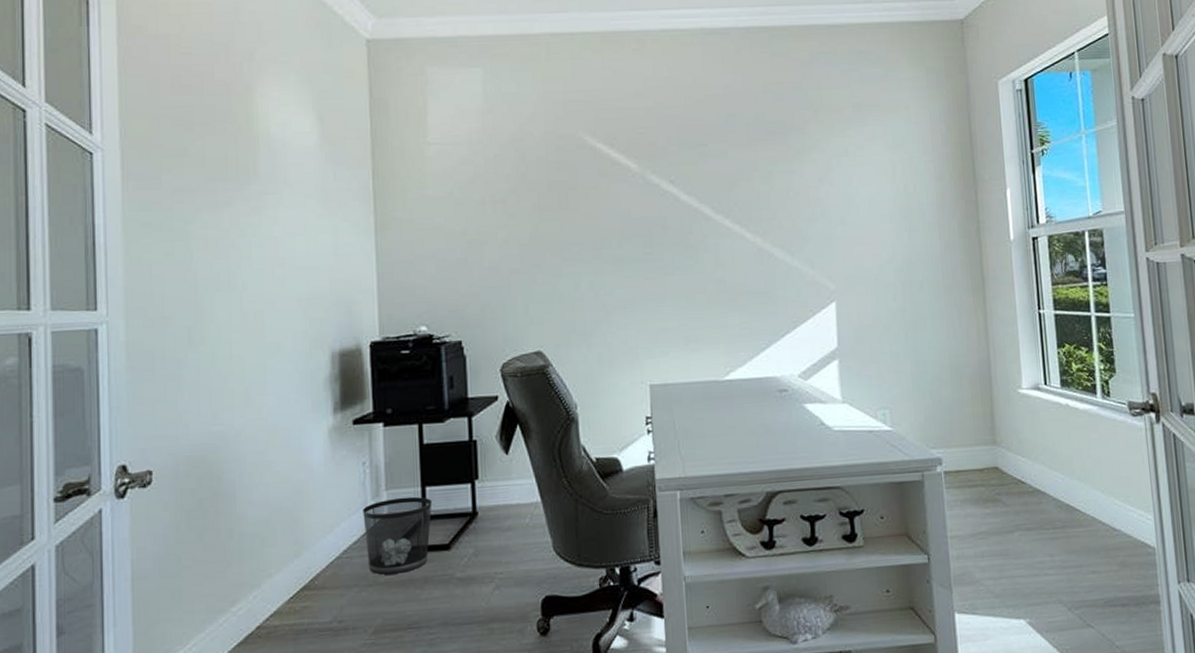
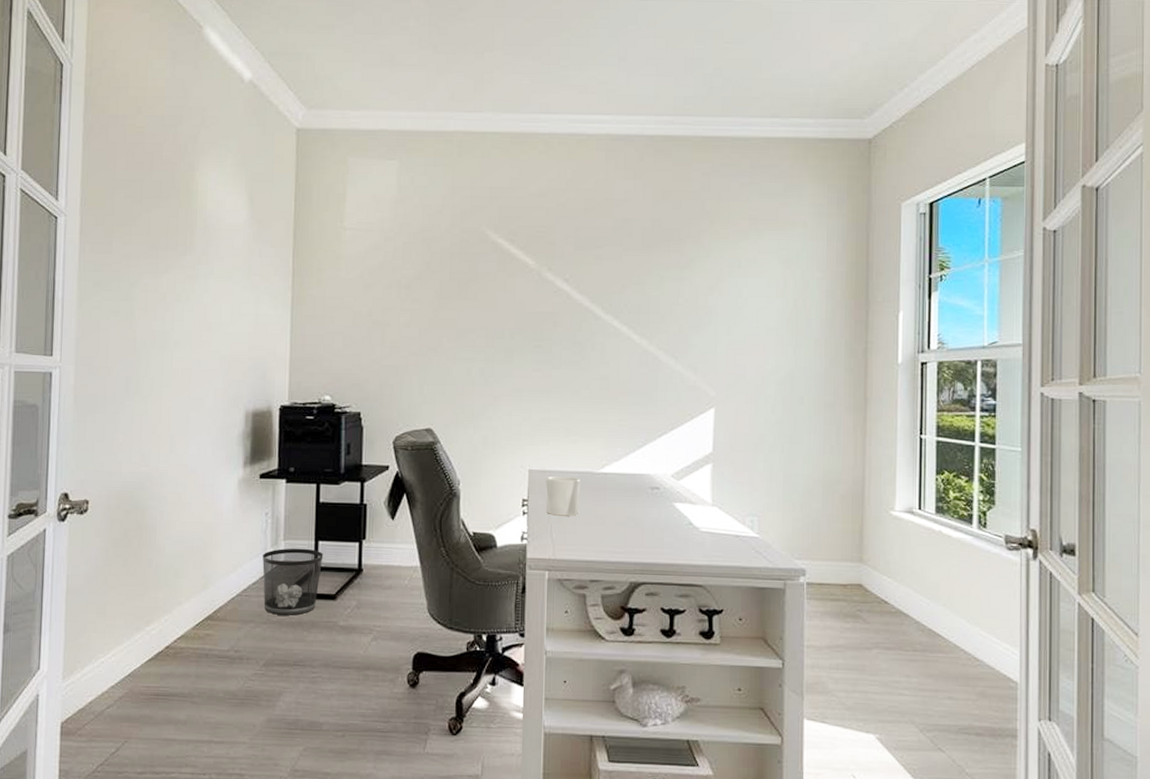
mug: none [668,387,707,431] -> present [545,476,581,516]

